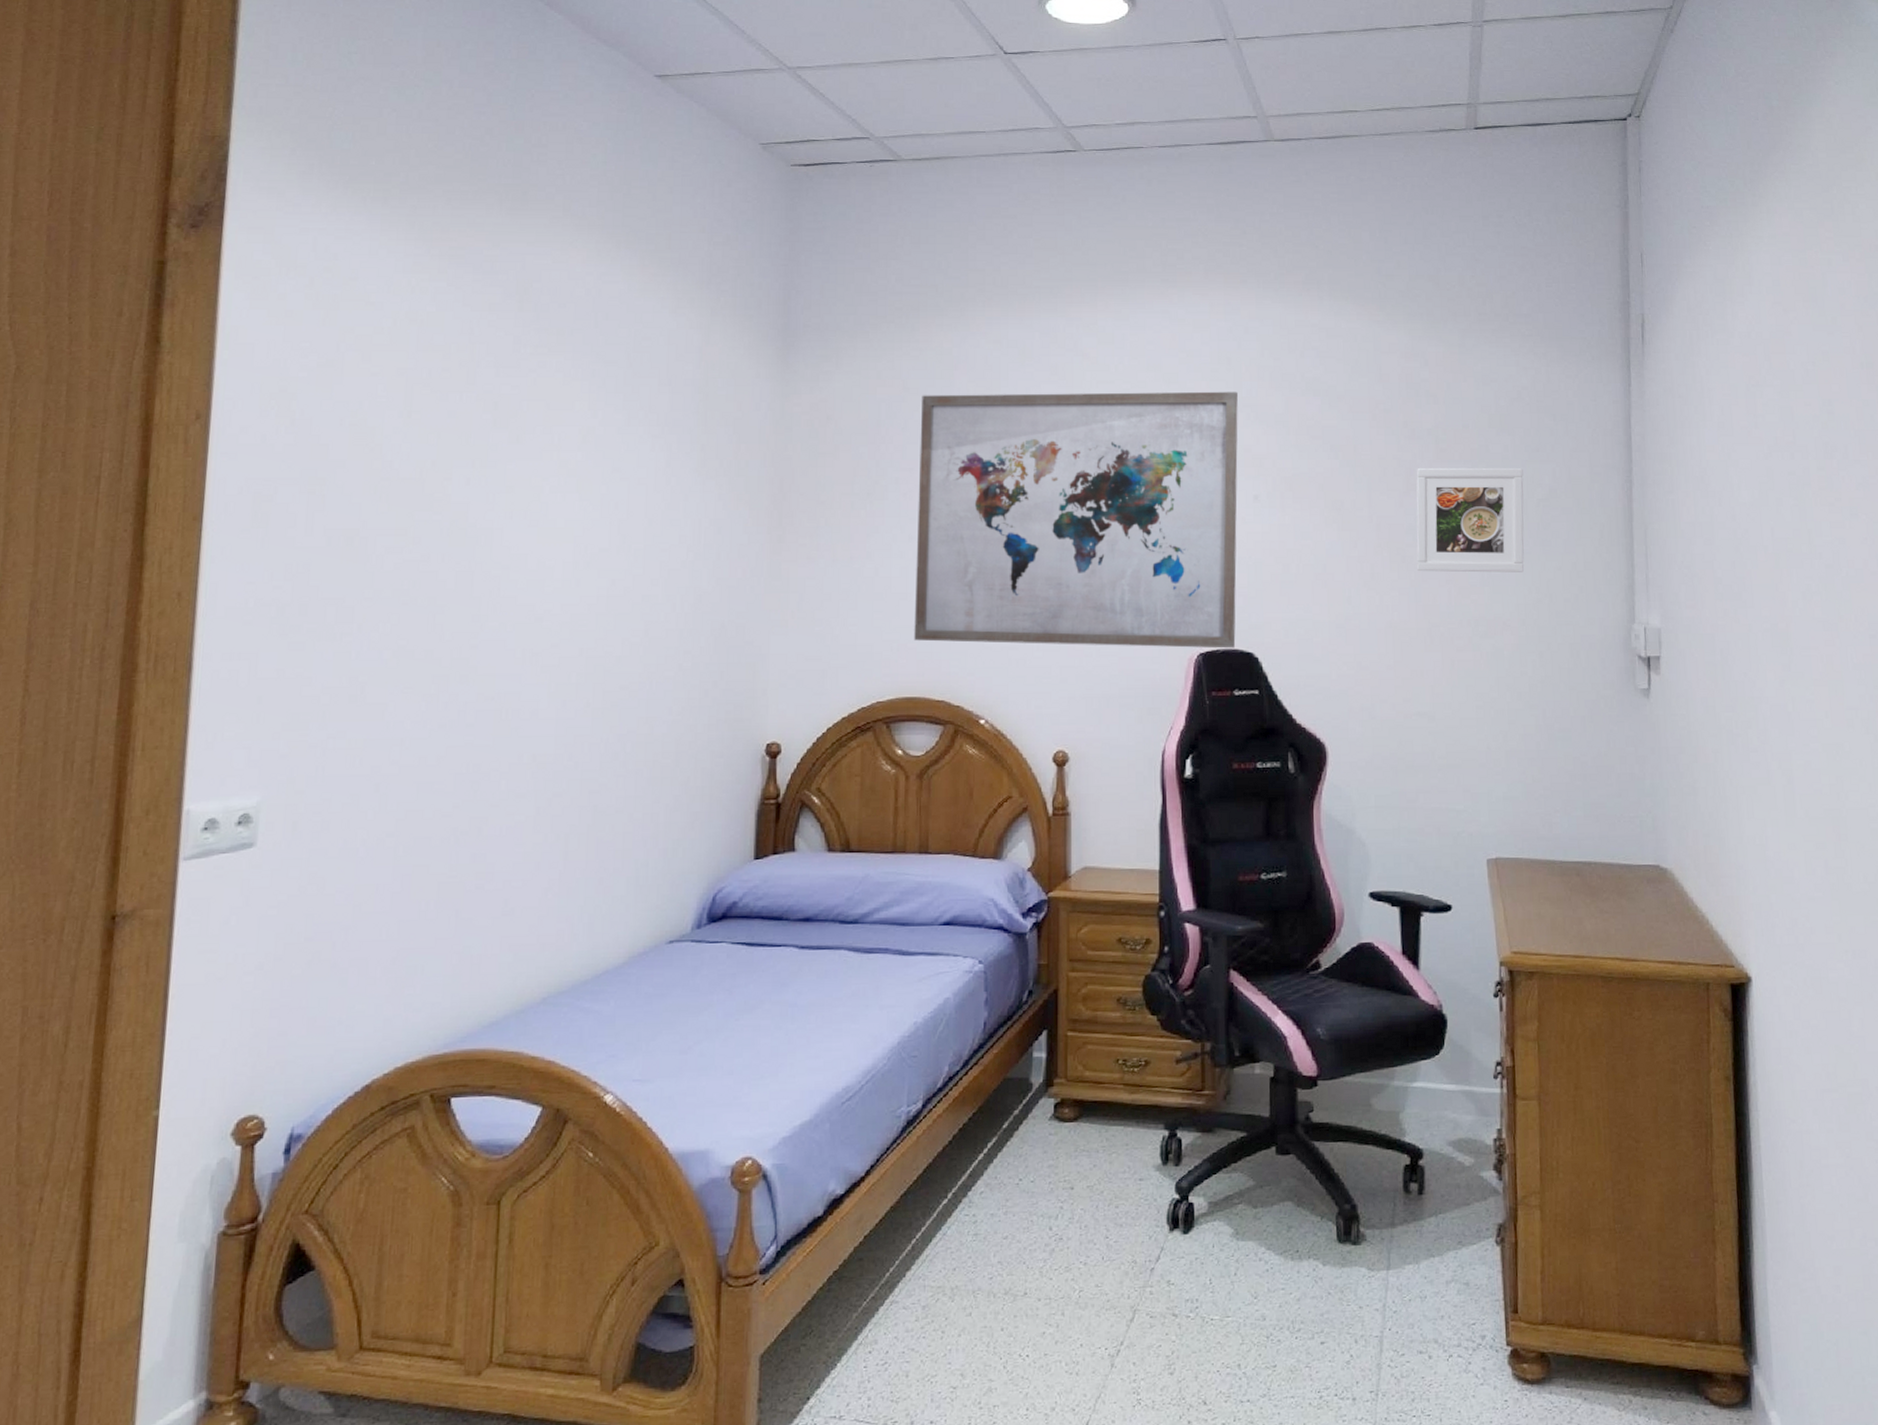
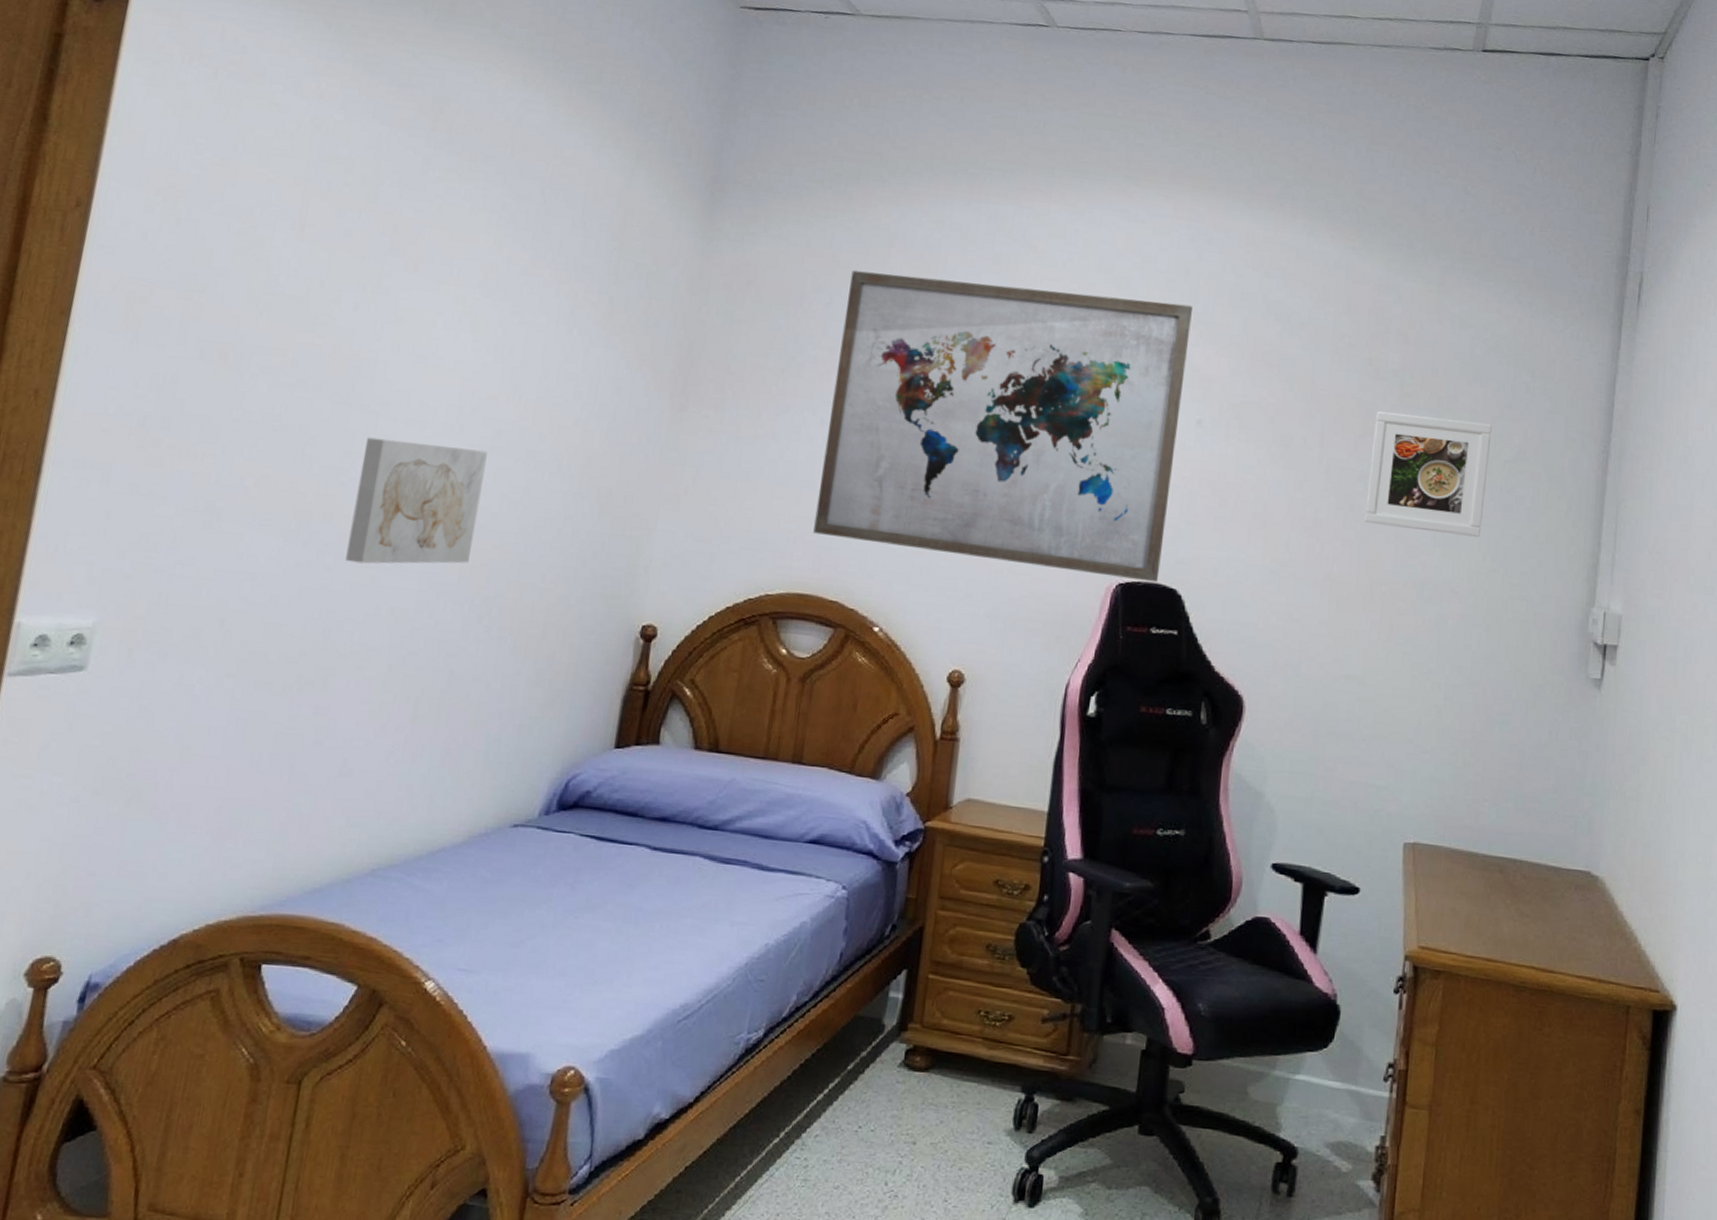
wall art: none [485,600,605,718] -> present [345,437,487,564]

